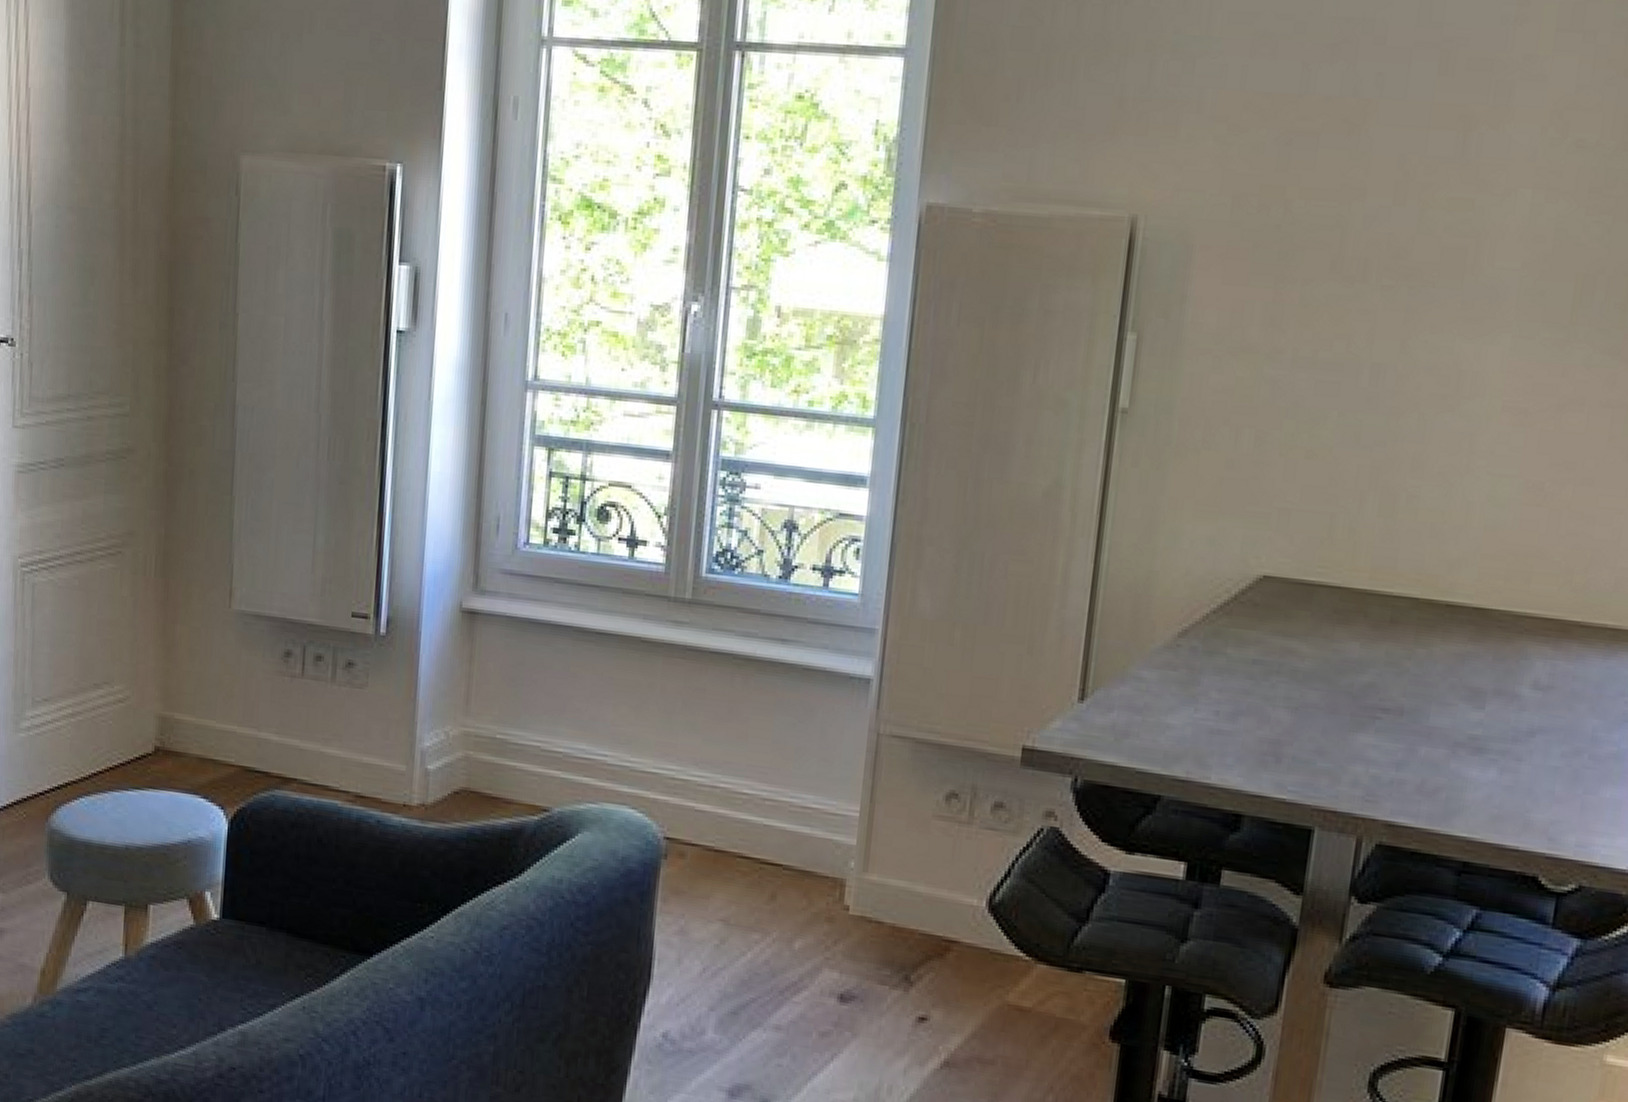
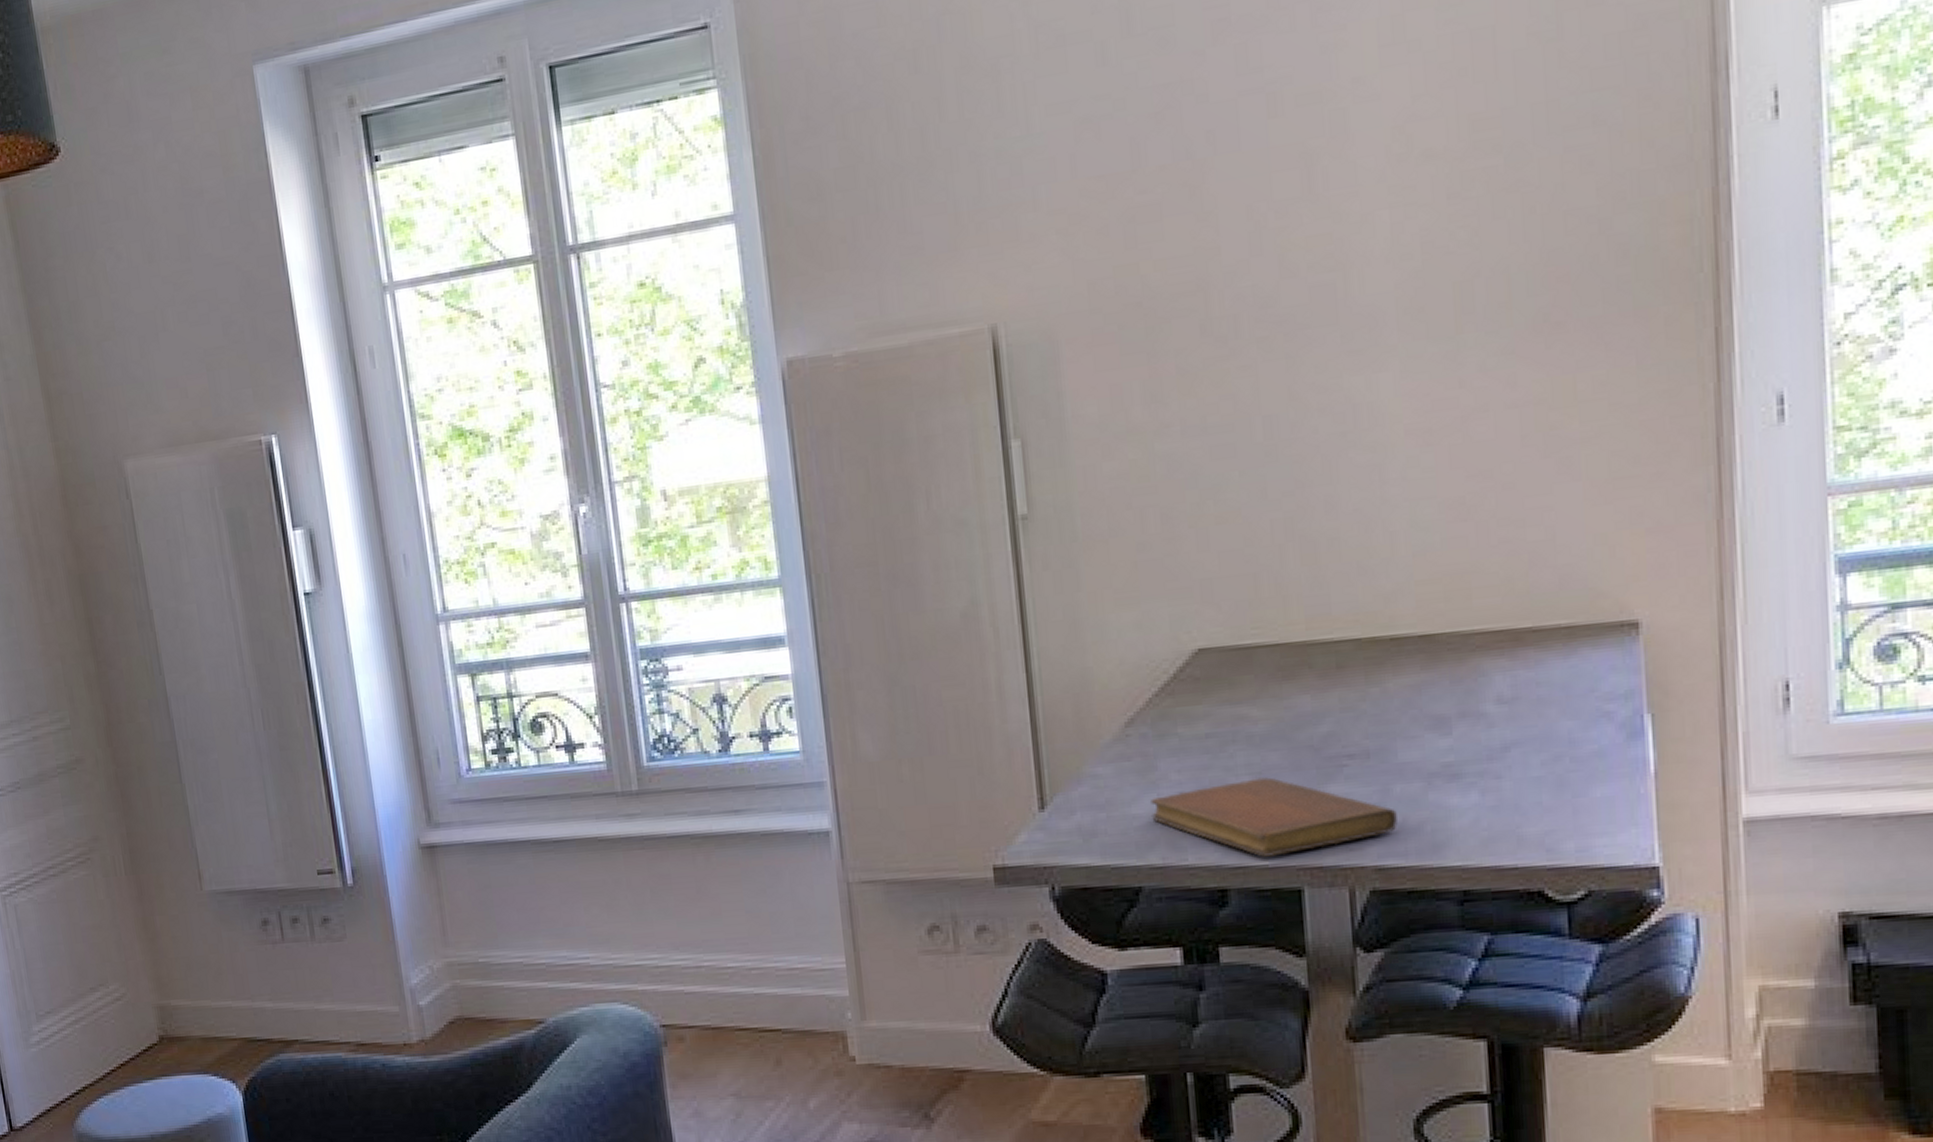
notebook: none [1185,711,1417,793] -> present [1151,777,1397,858]

